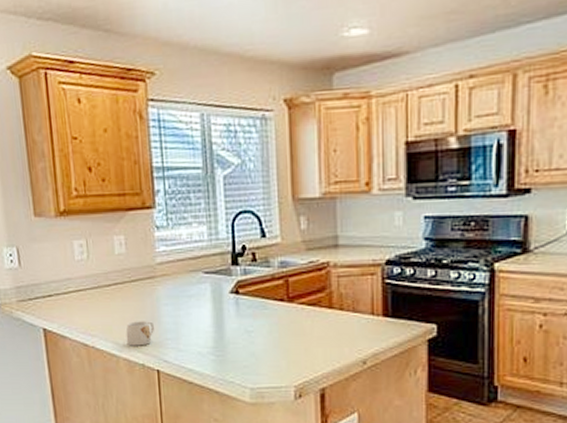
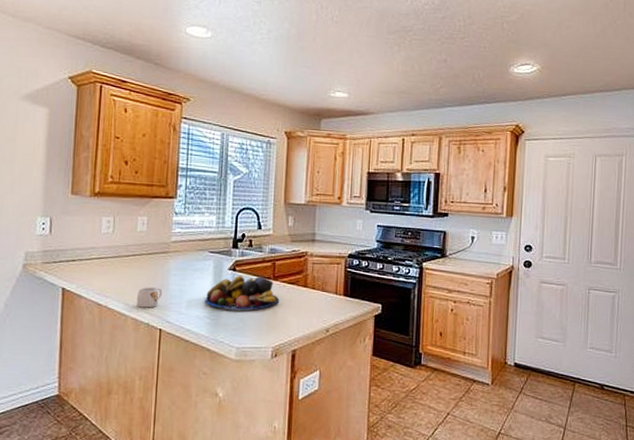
fruit bowl: none [205,299,299,343] -> present [205,276,280,310]

